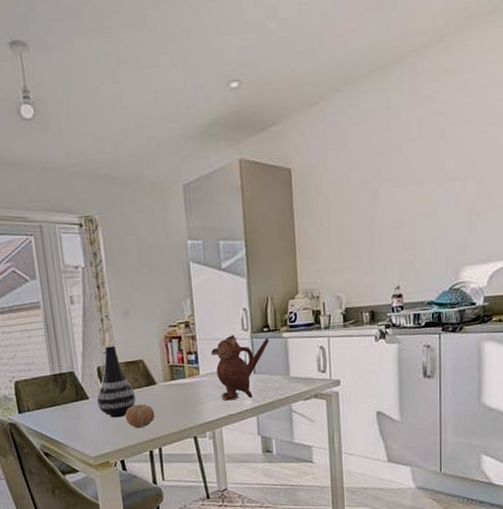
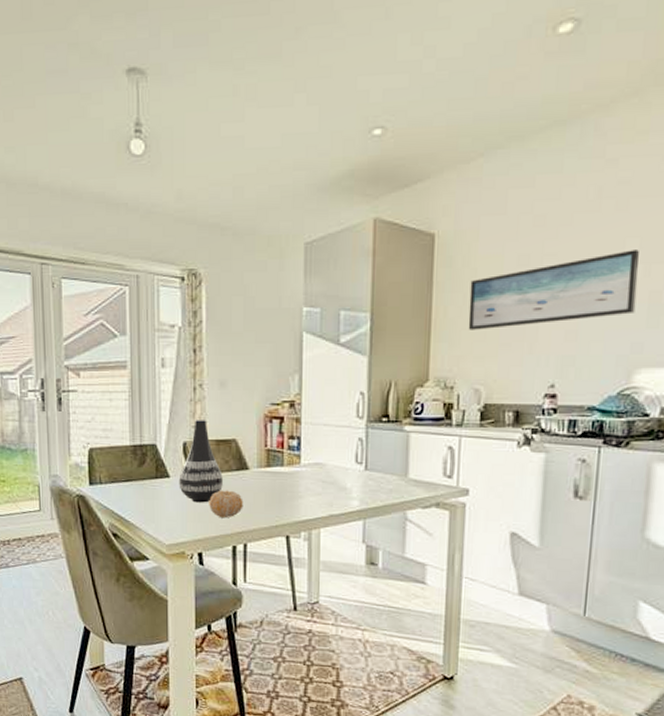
teapot: present [211,335,269,401] -> none [317,421,387,498]
wall art: none [324,169,457,248] -> present [468,250,639,330]

